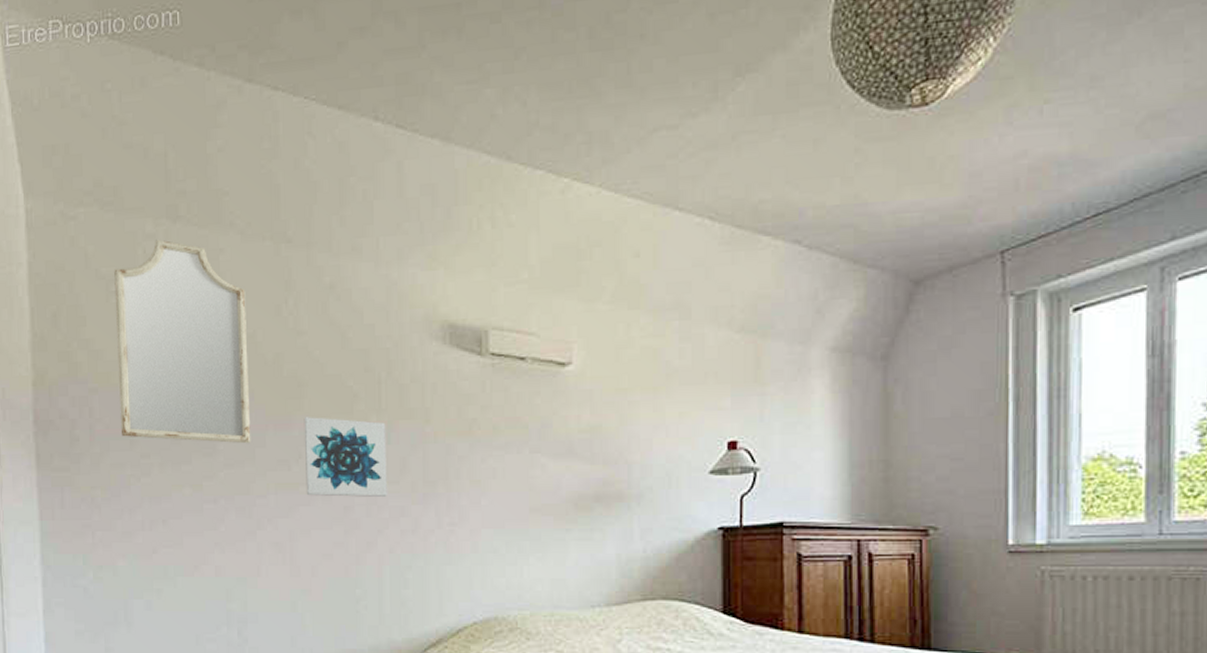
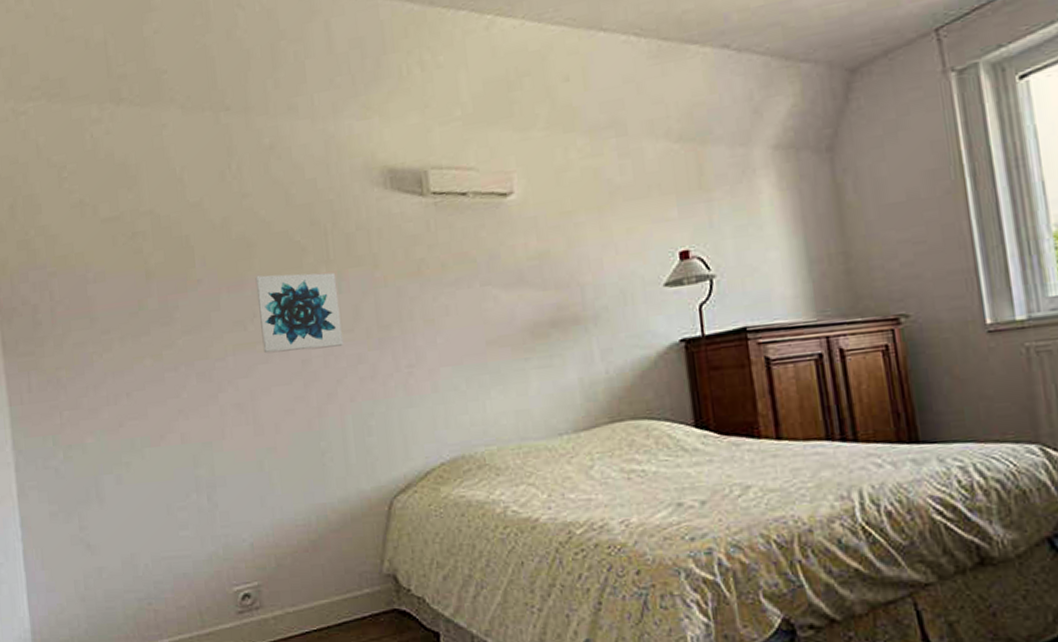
home mirror: present [114,239,251,444] -> none [64,122,206,316]

